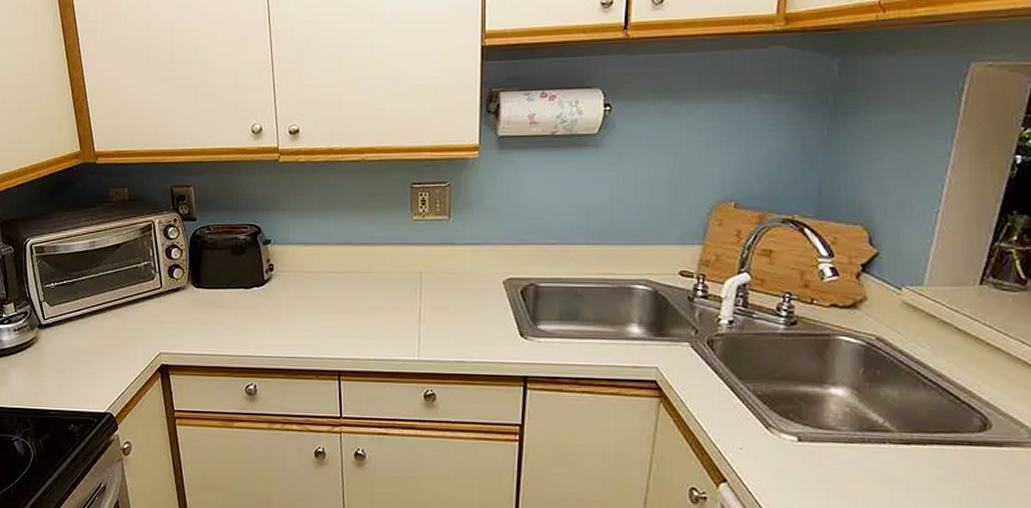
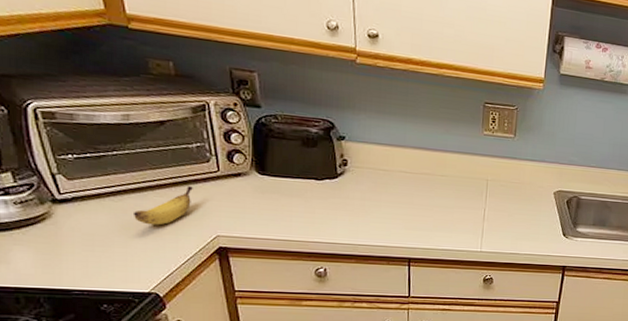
banana: none [95,305,141,345] -> present [132,186,193,225]

